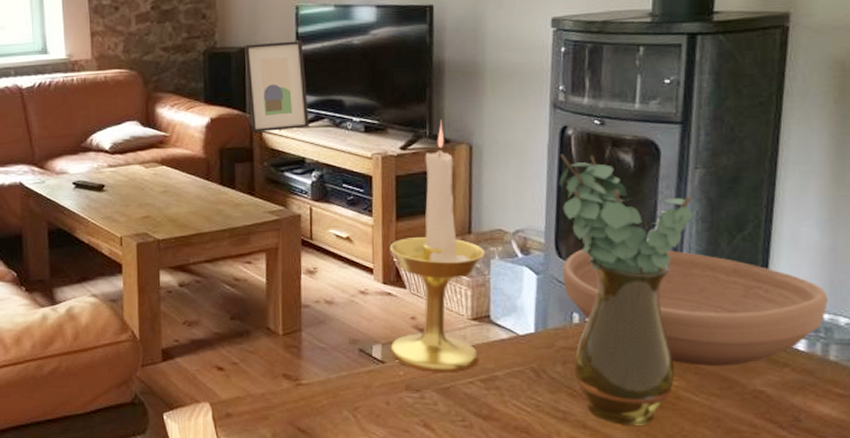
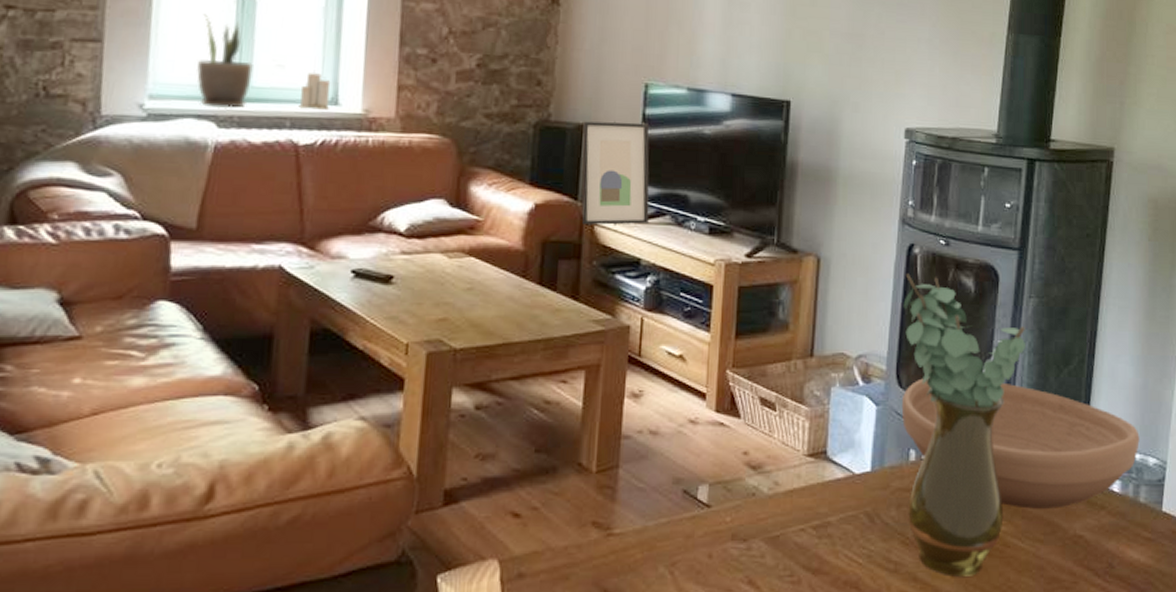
candle: none [19,29,41,60] -> present [298,71,331,110]
candlestick: present [389,120,485,373] -> none [716,227,826,519]

